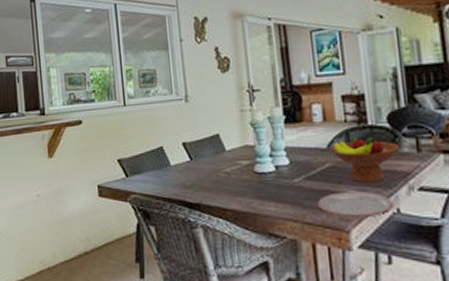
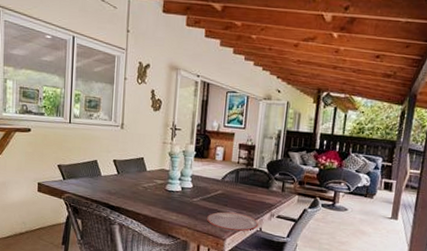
fruit bowl: present [330,137,400,183] -> none [224,175,271,209]

